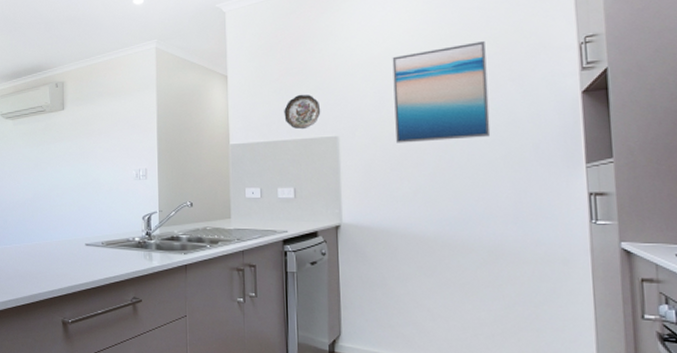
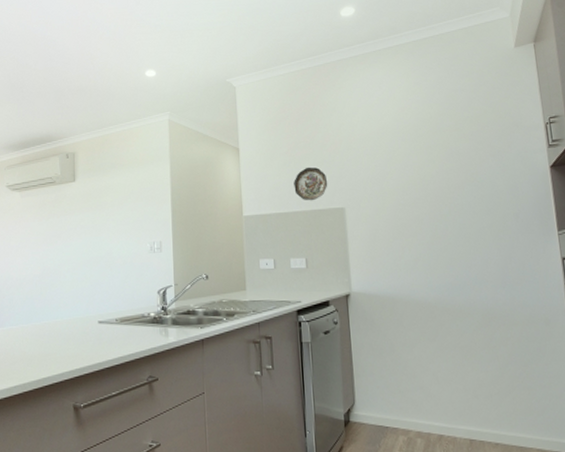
wall art: present [392,41,491,143] -> none [389,120,478,214]

